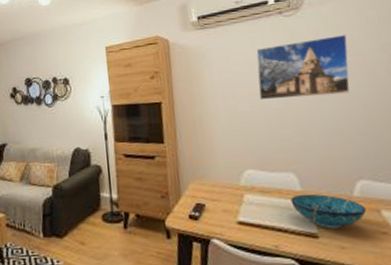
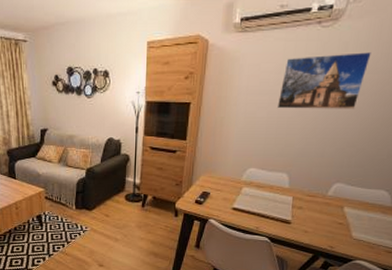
decorative bowl: present [290,193,367,229] -> none [278,190,333,218]

